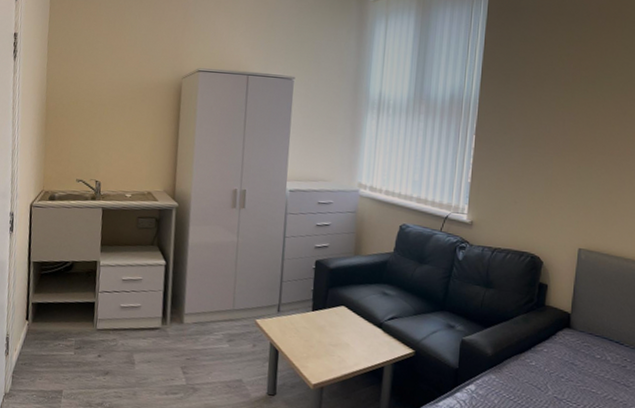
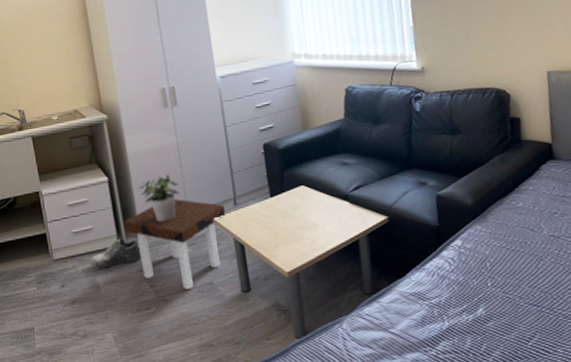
shoe: none [131,321,181,348] -> present [90,238,141,270]
side table: none [170,295,269,383] -> present [123,199,226,289]
potted plant: none [192,270,230,314] -> present [138,174,180,222]

